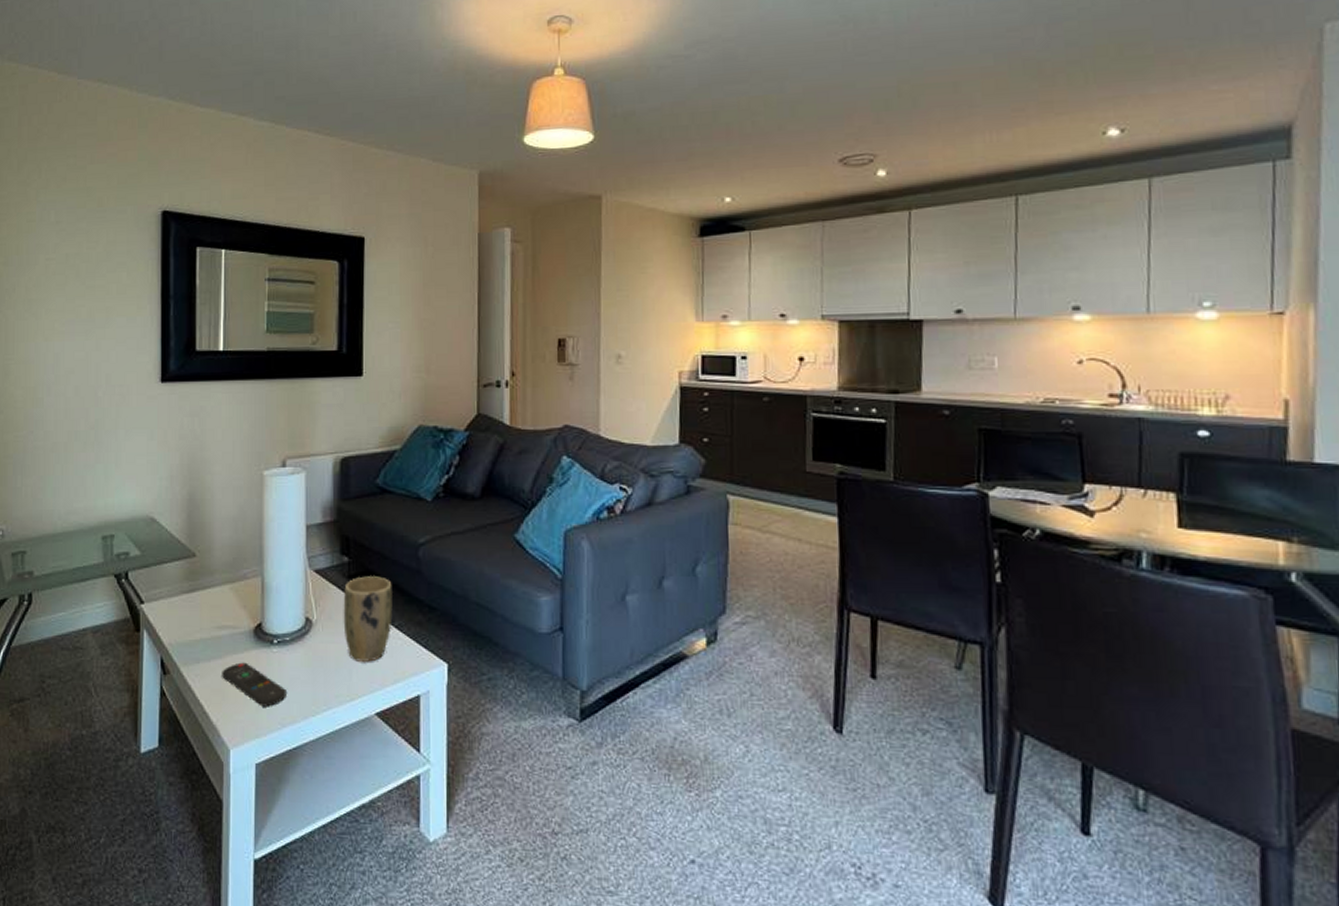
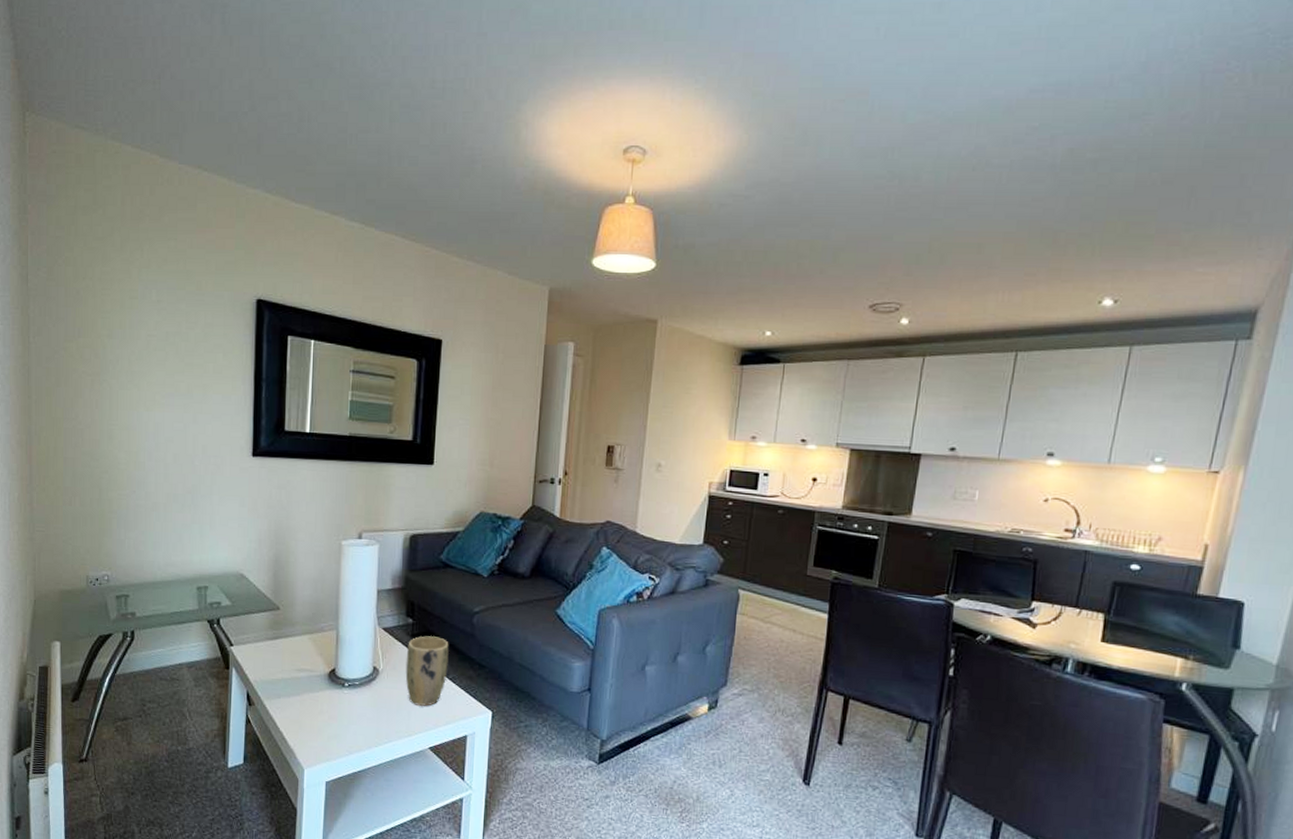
remote control: present [222,662,286,707] -> none [299,699,354,737]

